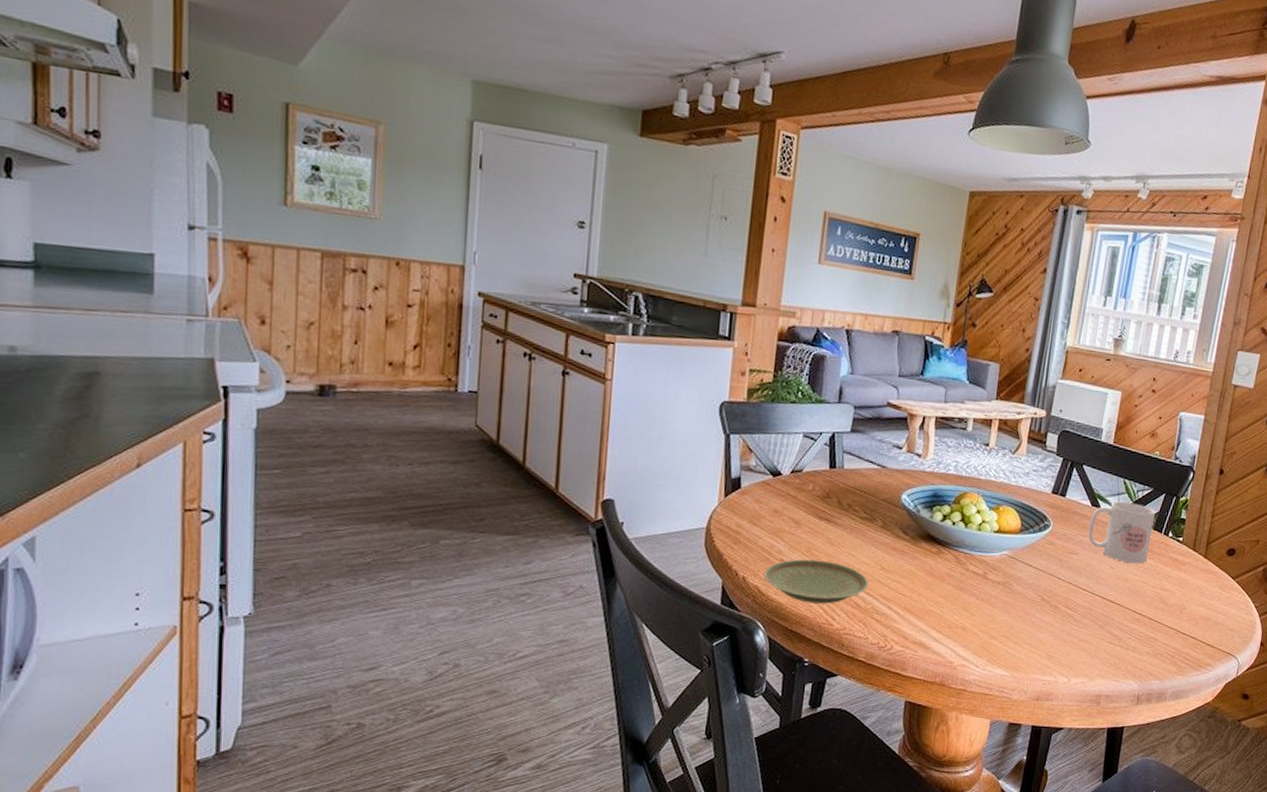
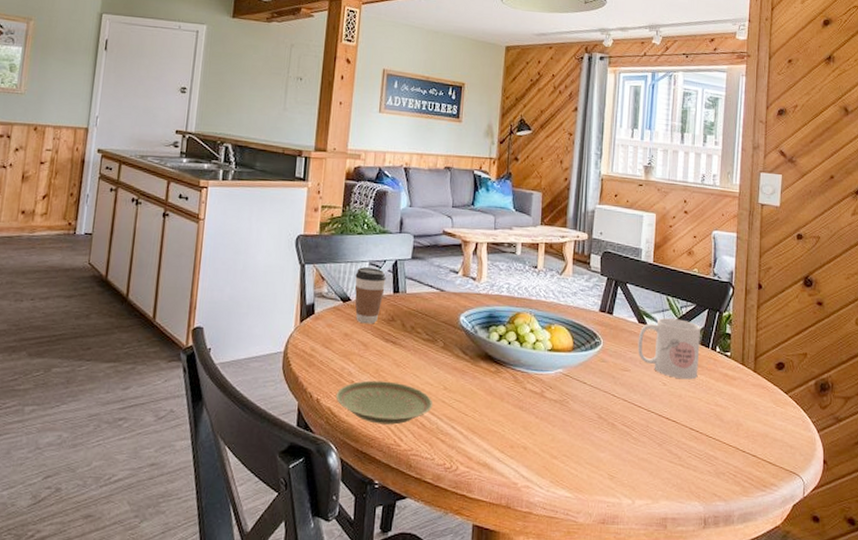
coffee cup: none [786,439,823,501] -> present [354,267,387,324]

